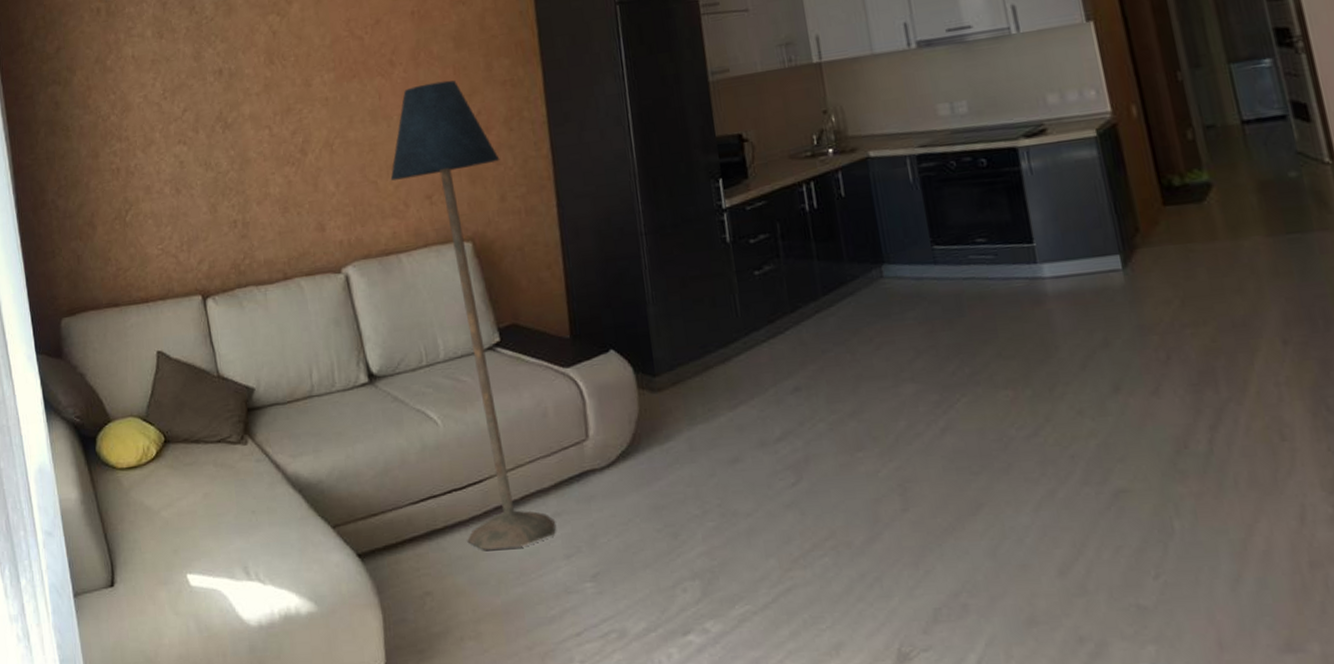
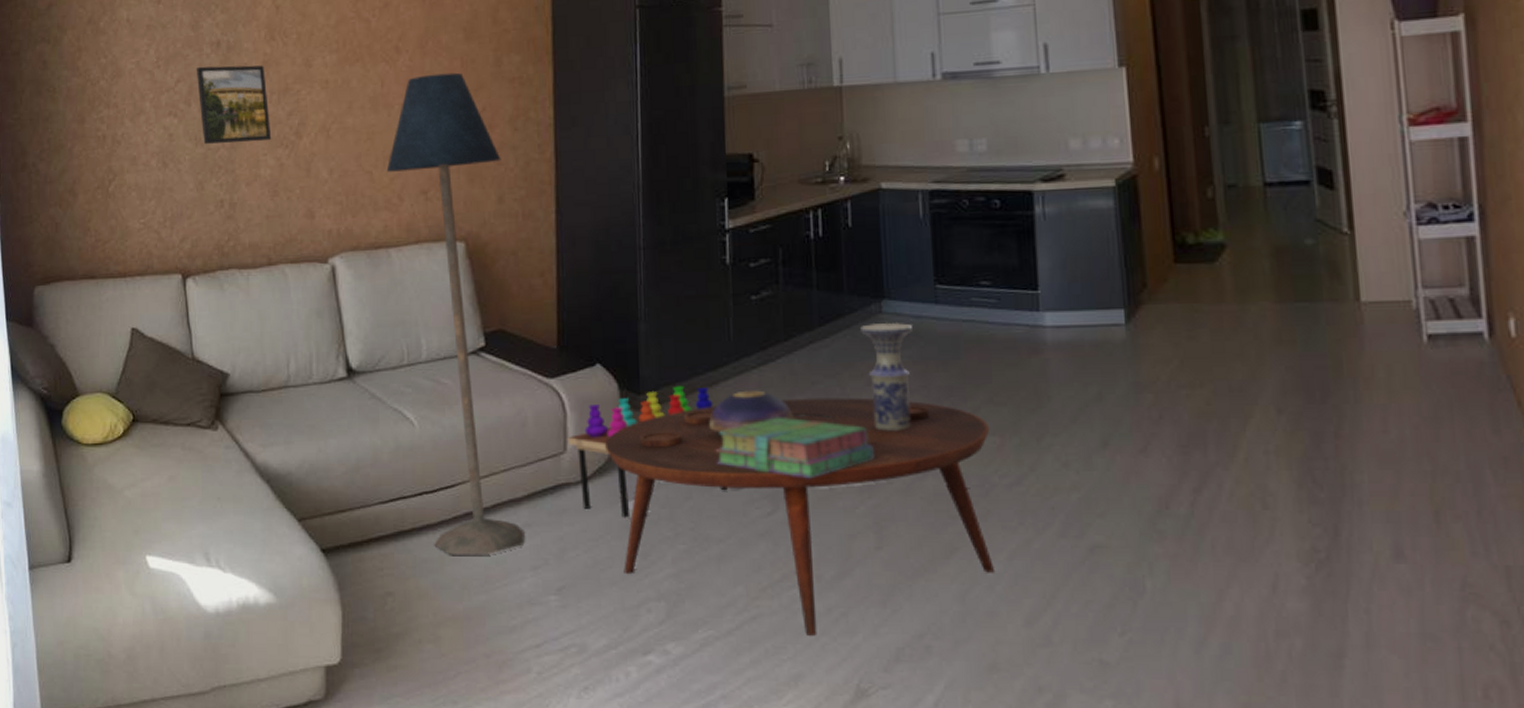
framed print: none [201,88,279,168] -> present [196,65,272,144]
stacking toy: none [588,364,750,500] -> present [567,385,728,518]
coffee table: none [626,361,1023,605] -> present [605,397,996,637]
decorative bowl: none [725,363,808,408] -> present [709,390,794,432]
stack of books: none [735,387,892,446] -> present [717,417,875,479]
vase: none [864,286,924,393] -> present [860,323,914,431]

